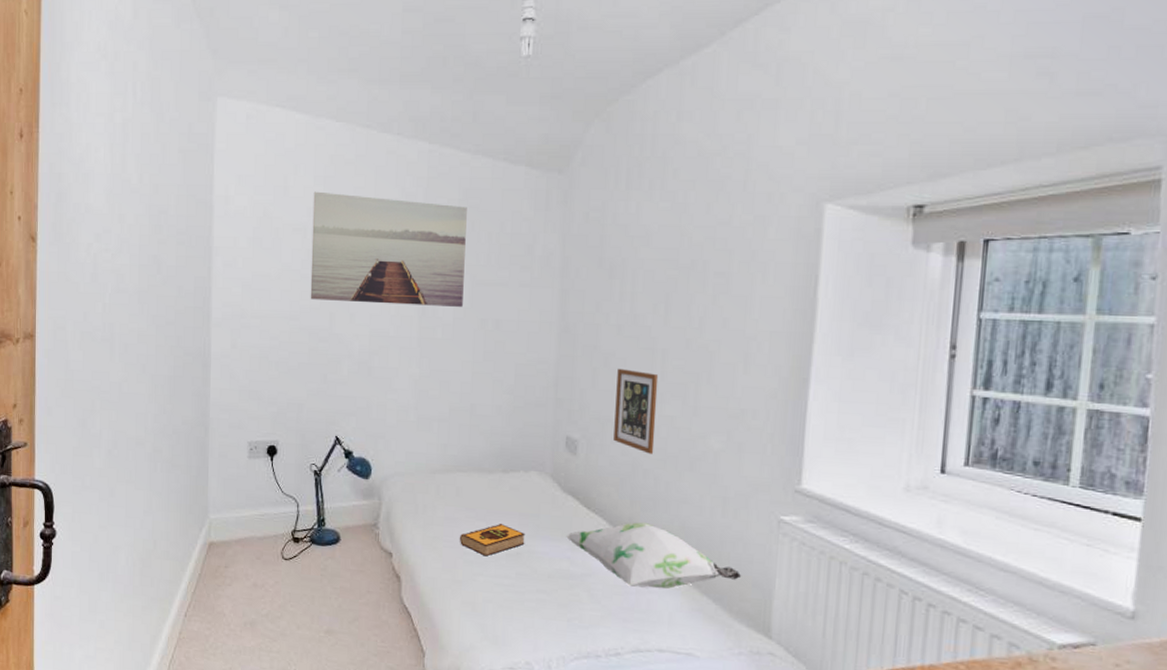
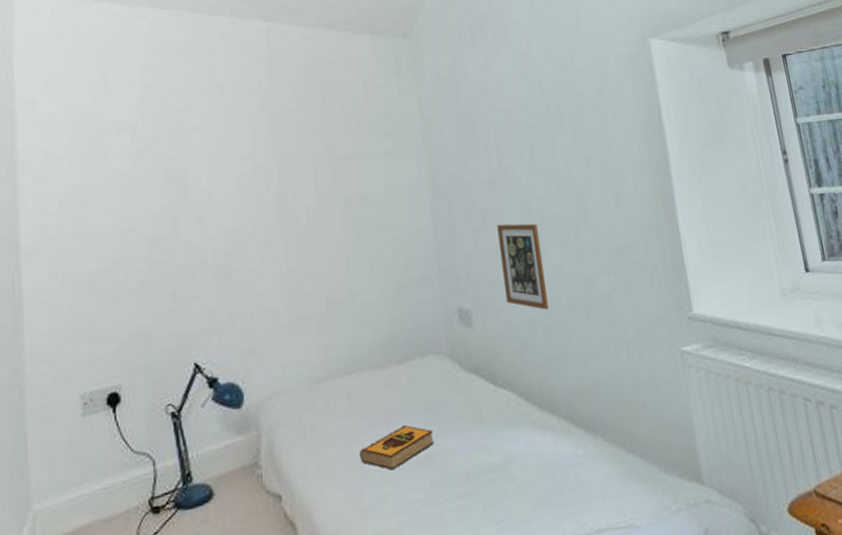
wall art: present [310,191,467,307] -> none [140,81,325,206]
decorative pillow: present [566,522,742,589] -> none [477,386,661,465]

